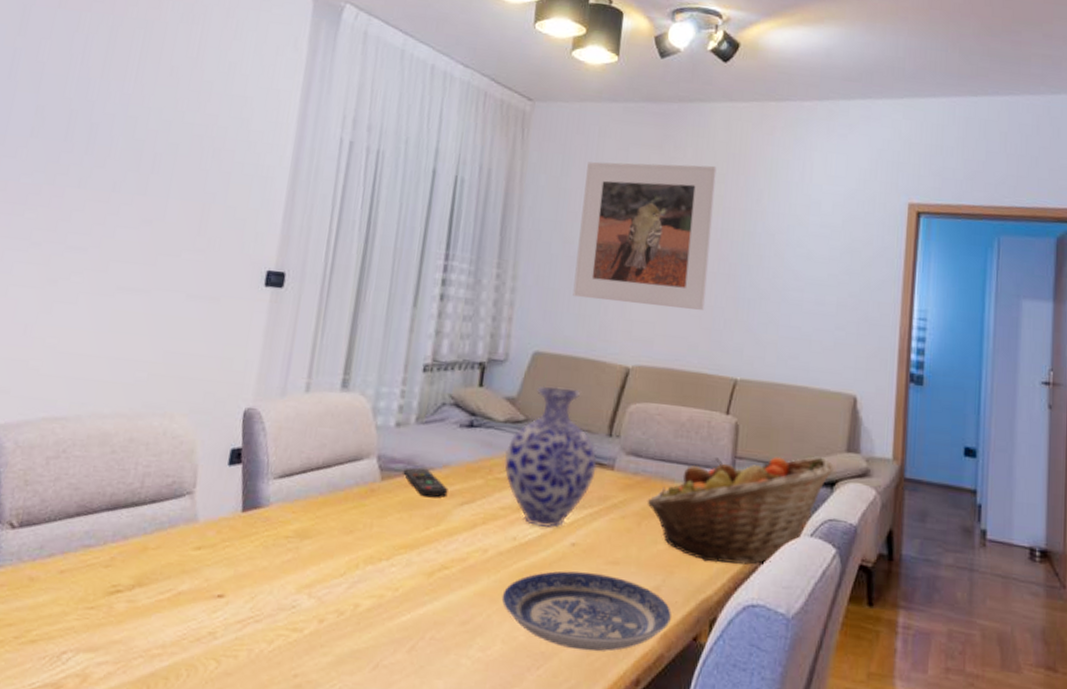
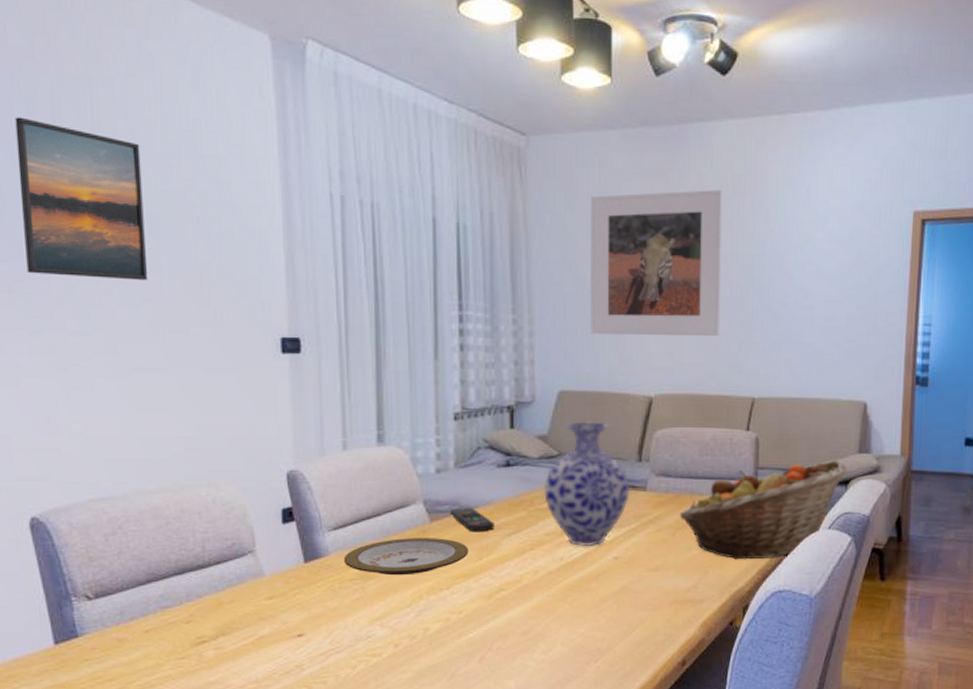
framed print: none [45,49,177,204] -> present [15,117,148,281]
plate: none [282,495,417,539] -> present [343,538,469,576]
plate: present [501,571,671,652] -> none [556,580,709,643]

